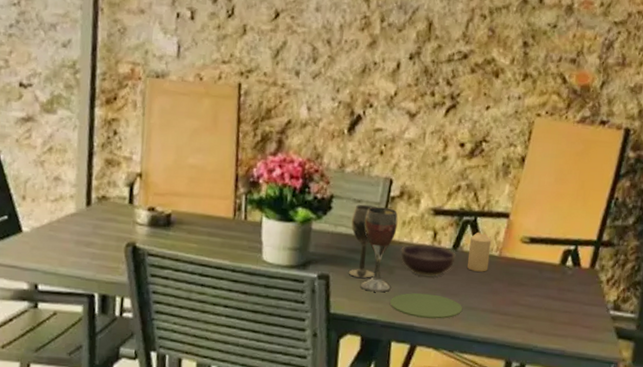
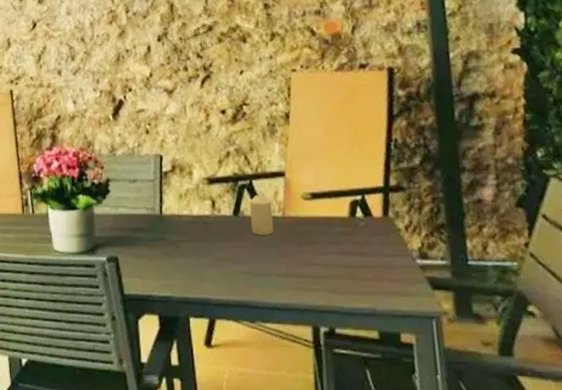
wine glass: present [348,204,378,278] -> none [129,183,161,256]
cup: present [360,207,398,293] -> none [143,183,180,268]
plate: present [389,293,463,319] -> none [180,264,256,289]
bowl: present [401,244,456,276] -> none [182,214,238,246]

